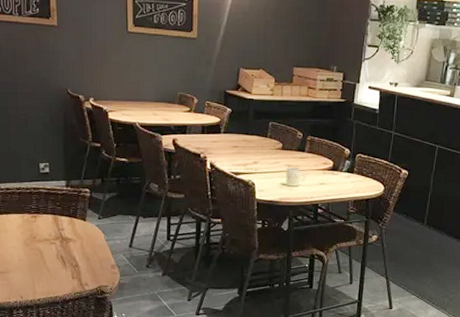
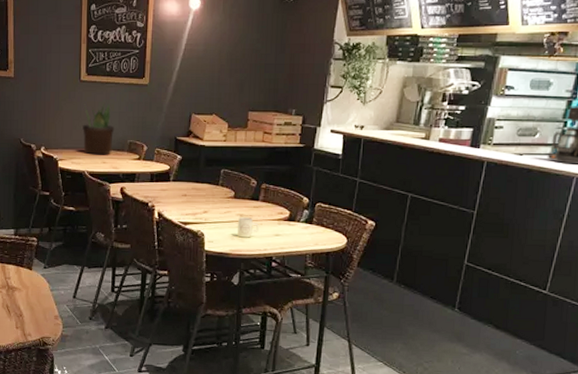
planter: none [131,54,165,107] -> present [82,103,115,155]

